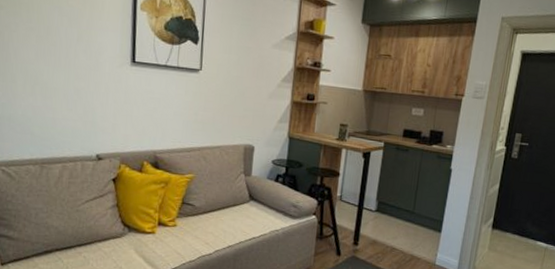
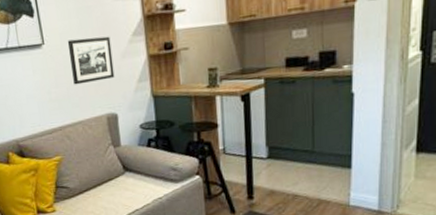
picture frame: none [221,72,262,114] -> present [67,36,115,85]

